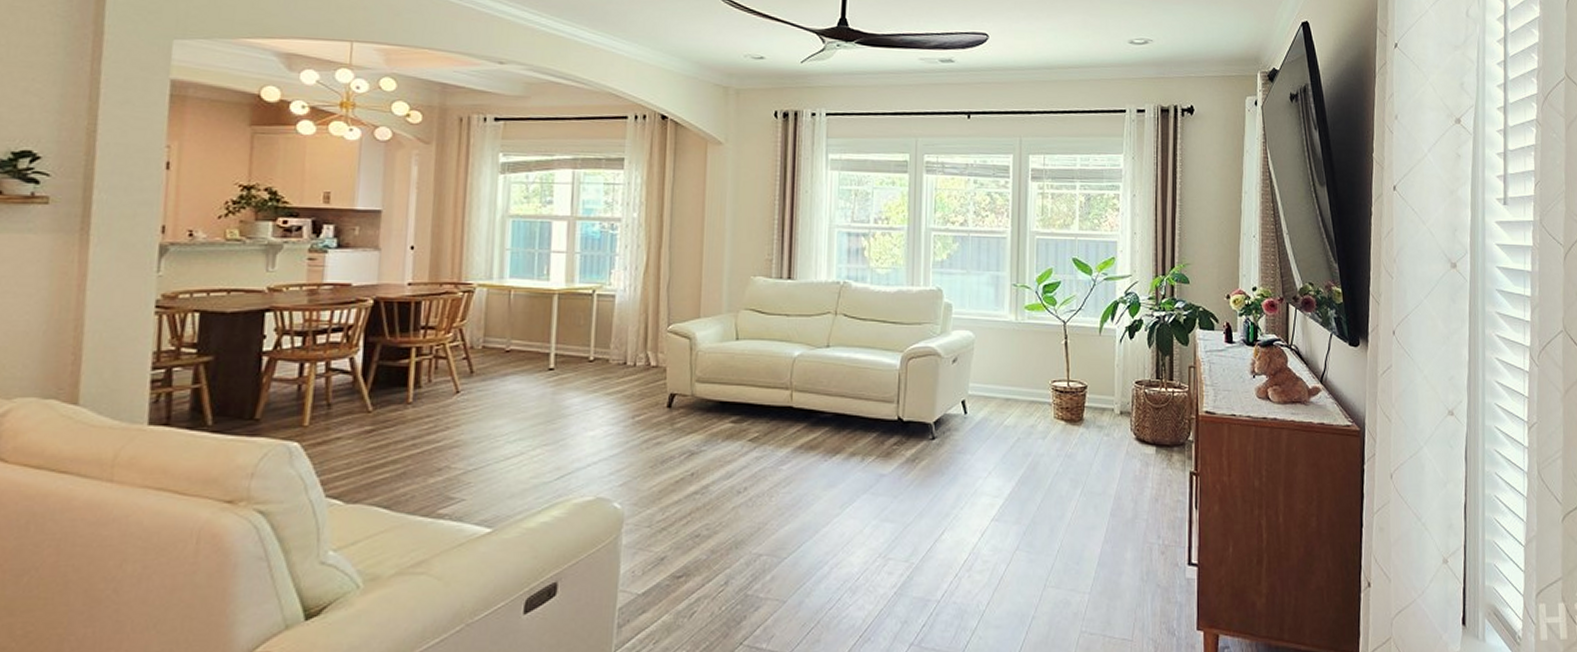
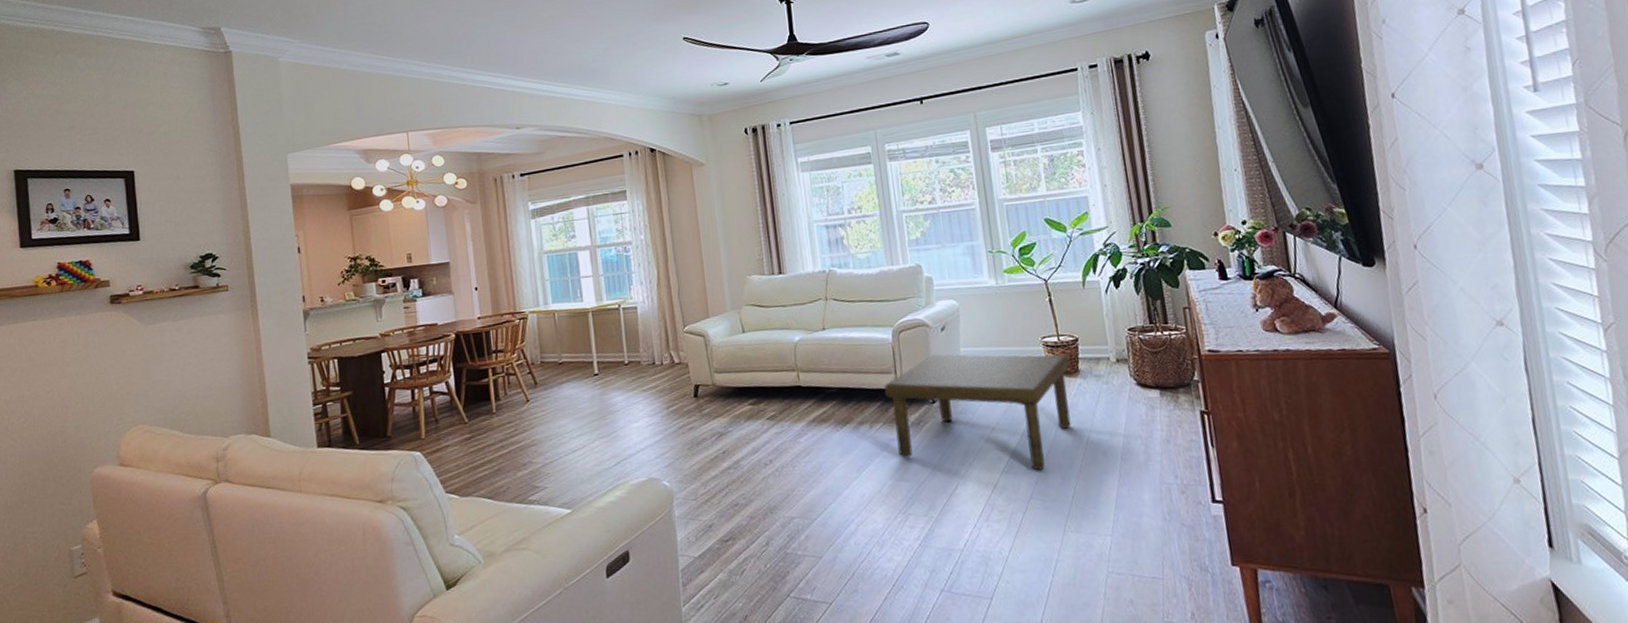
coffee table: none [884,388,1075,521] -> present [884,354,1071,471]

